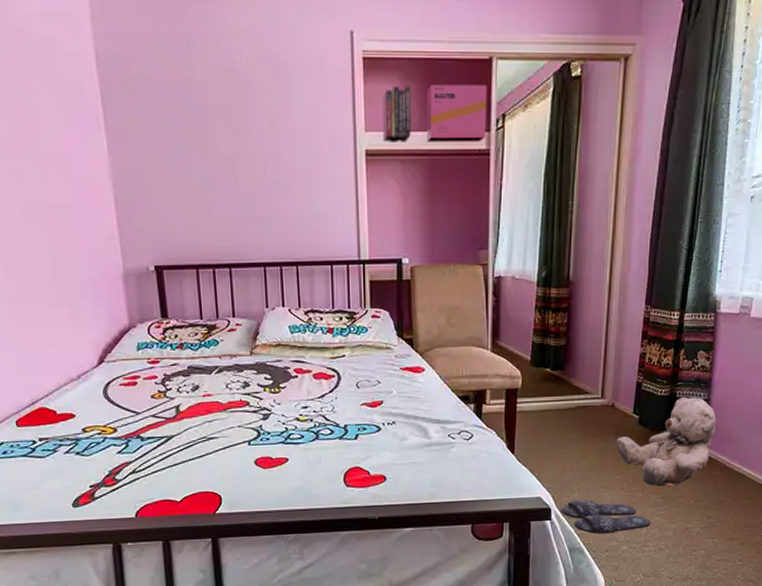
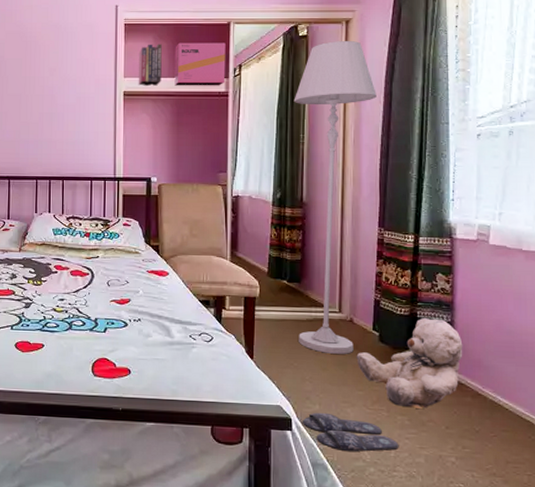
floor lamp: none [560,82,653,442] -> present [294,40,377,355]

